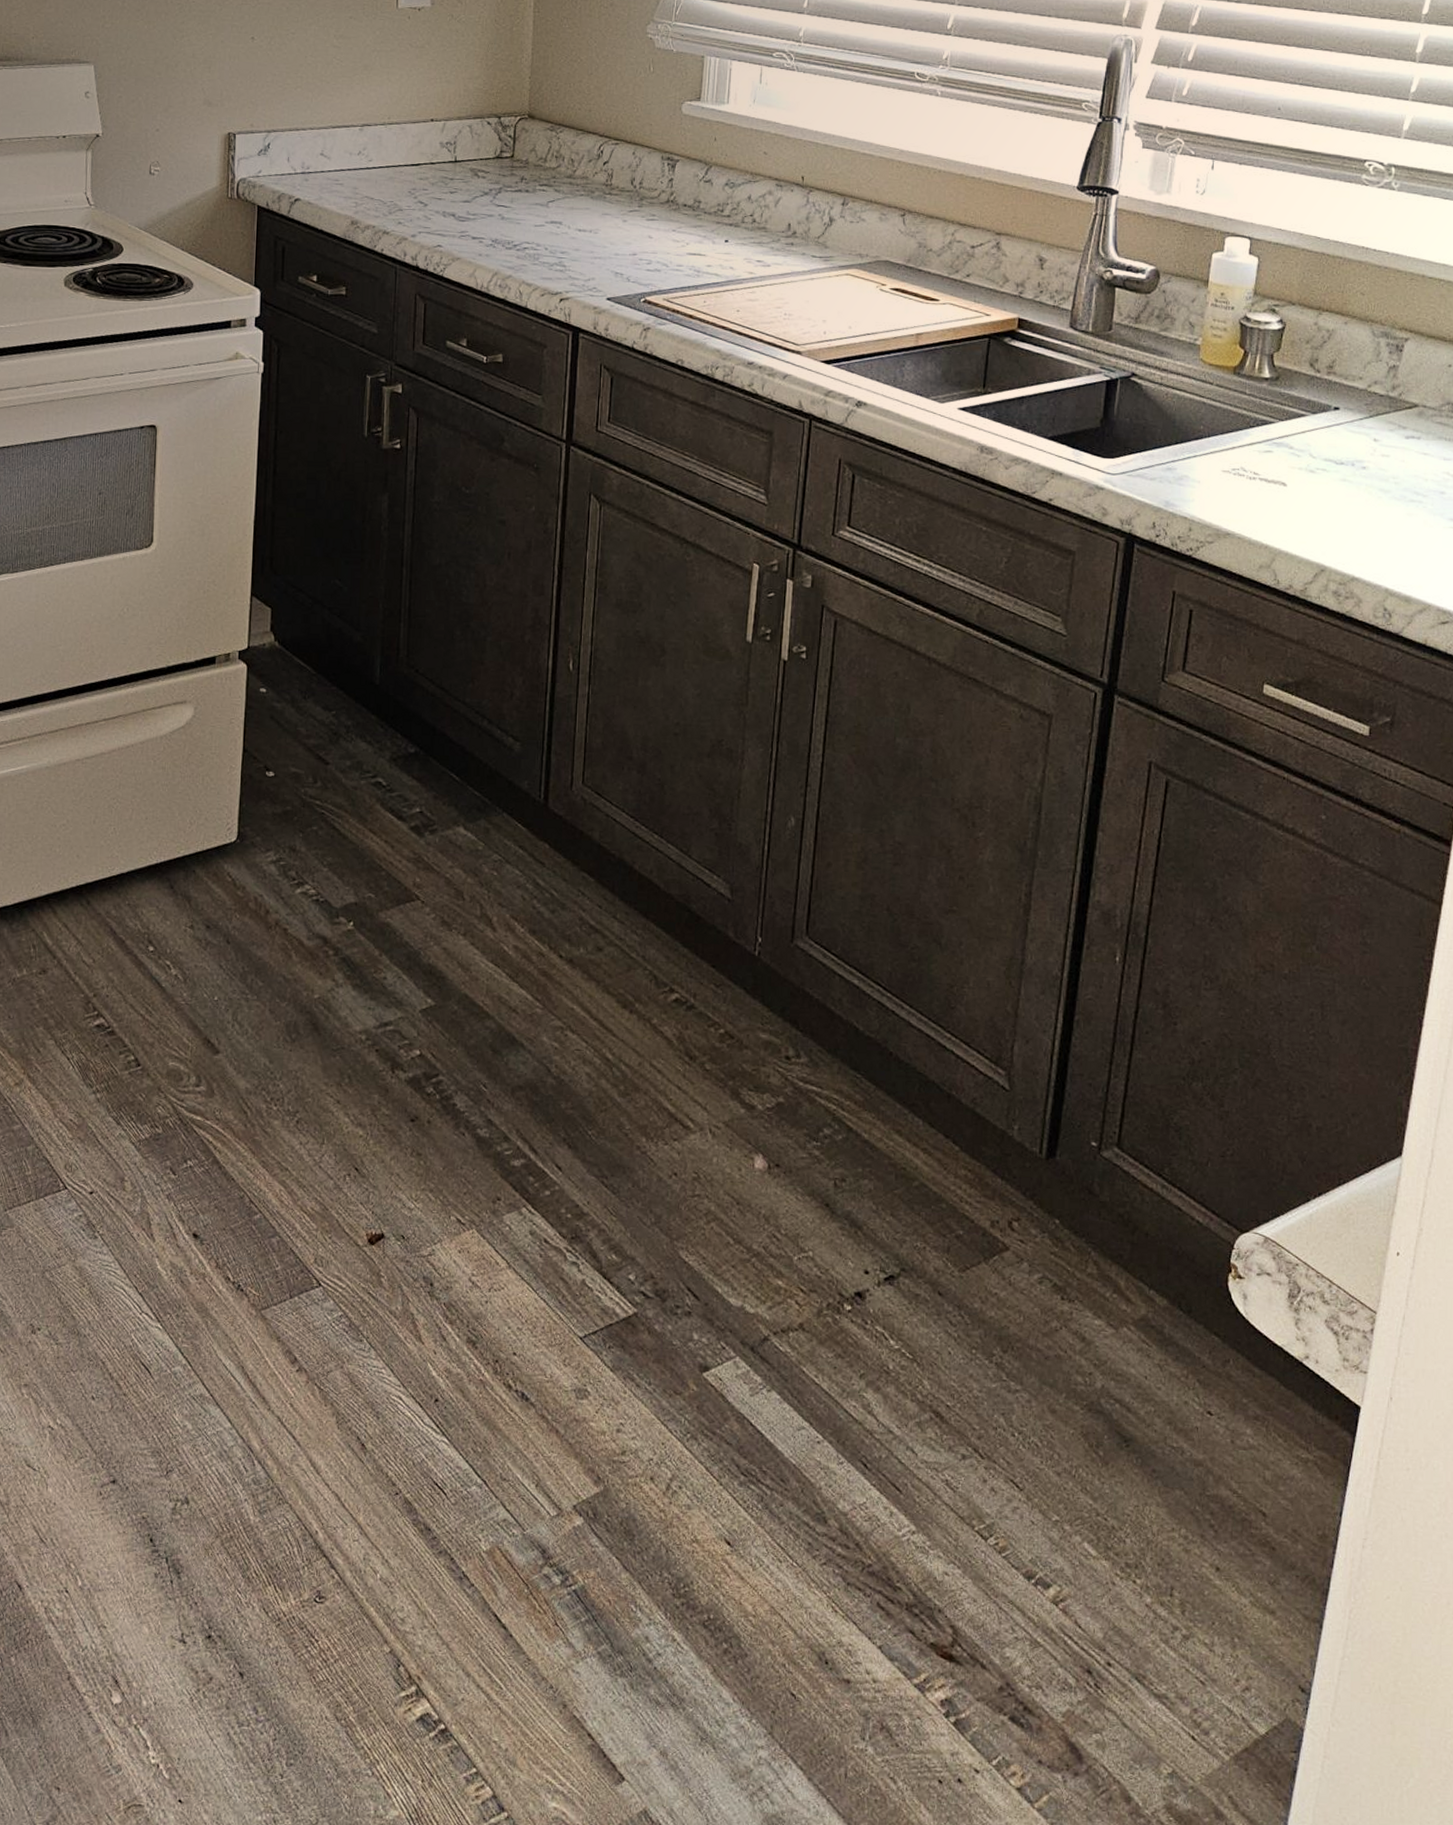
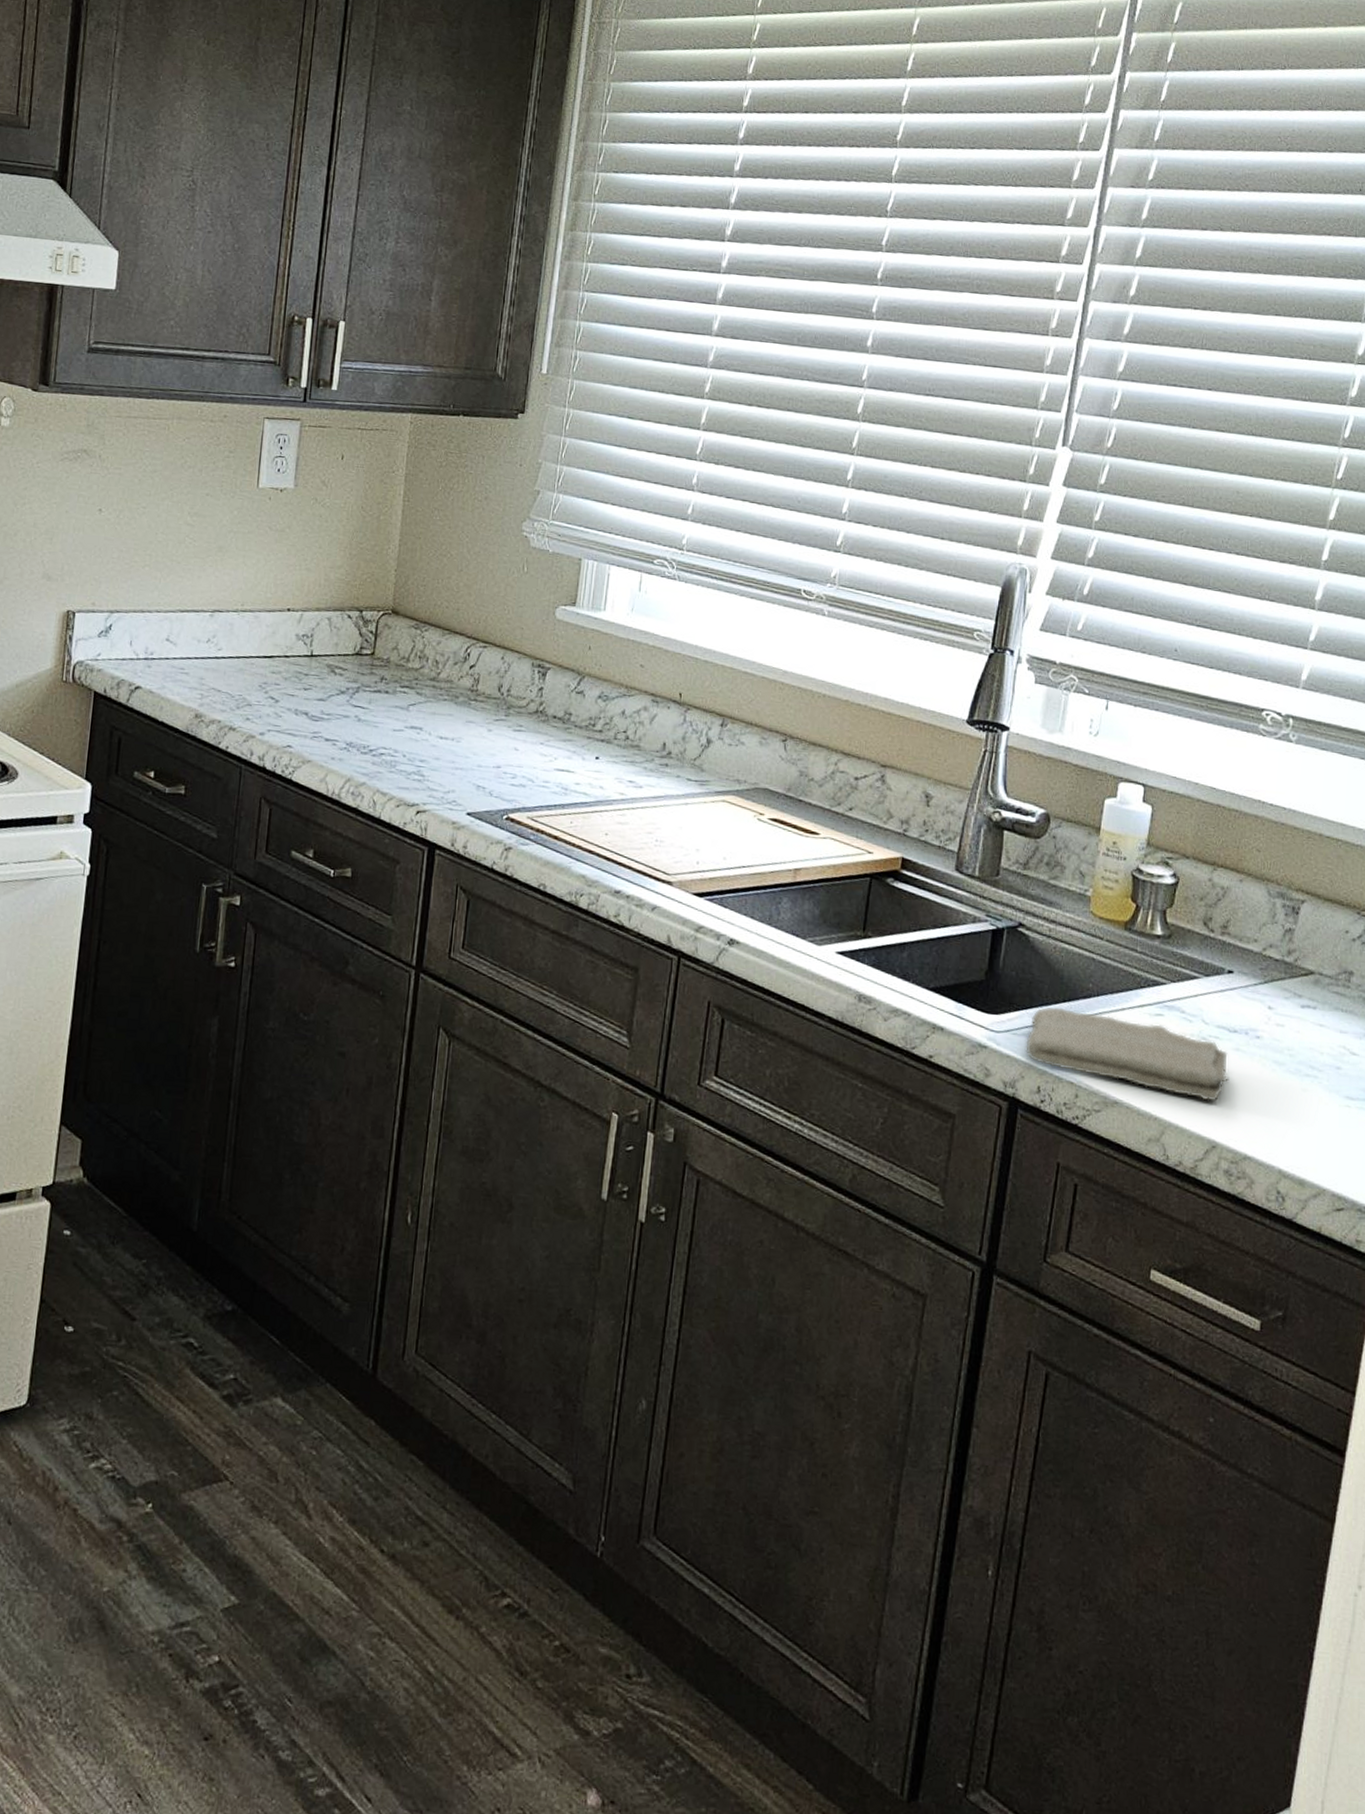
washcloth: none [1141,449,1337,529] -> present [1026,1006,1230,1102]

